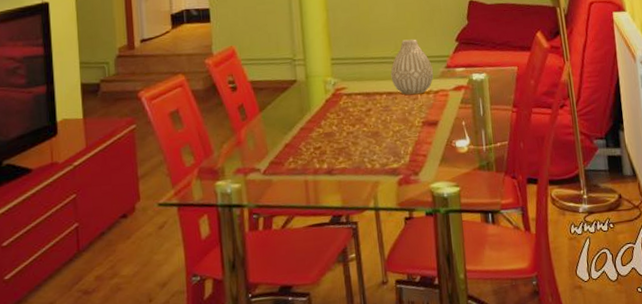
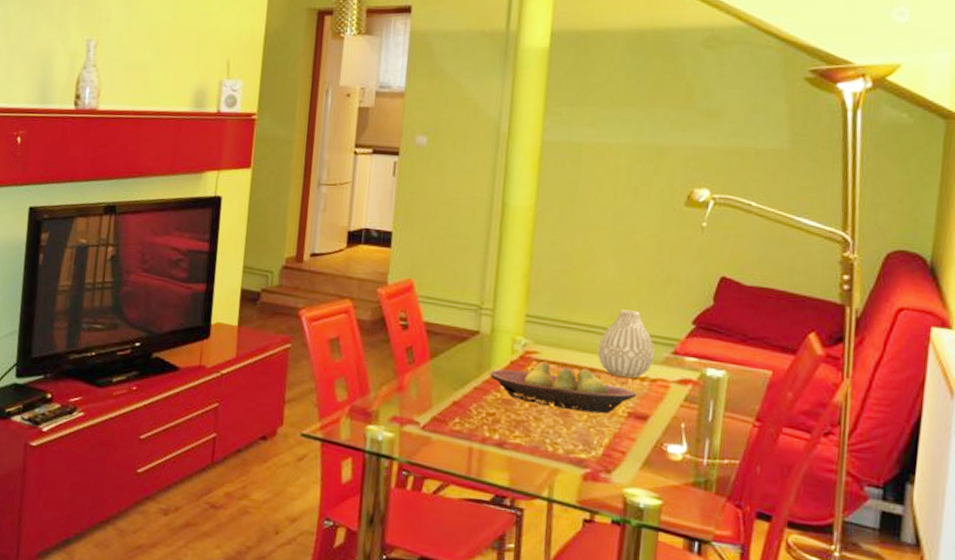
fruit bowl: none [311,93,426,131] -> present [490,361,637,415]

